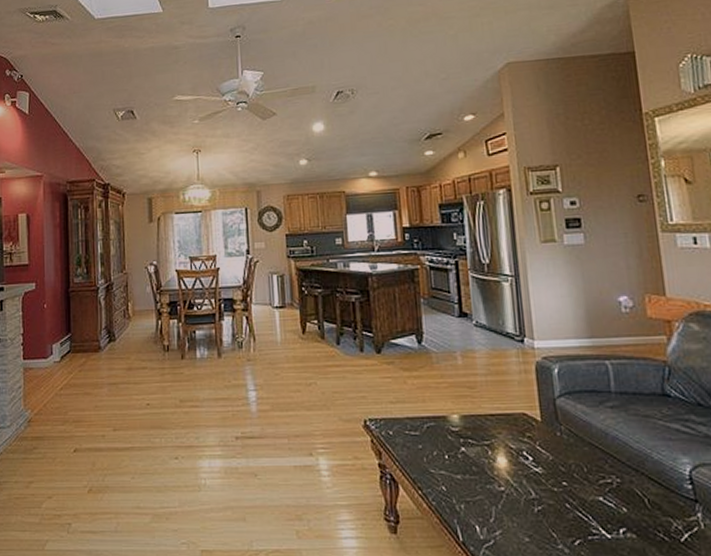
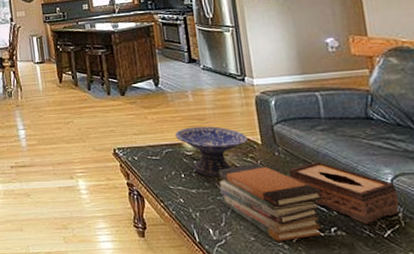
decorative bowl: none [438,396,526,460] -> present [174,126,248,177]
book stack: none [489,444,611,545] -> present [218,162,323,242]
tissue box: none [571,446,699,525] -> present [288,162,400,224]

